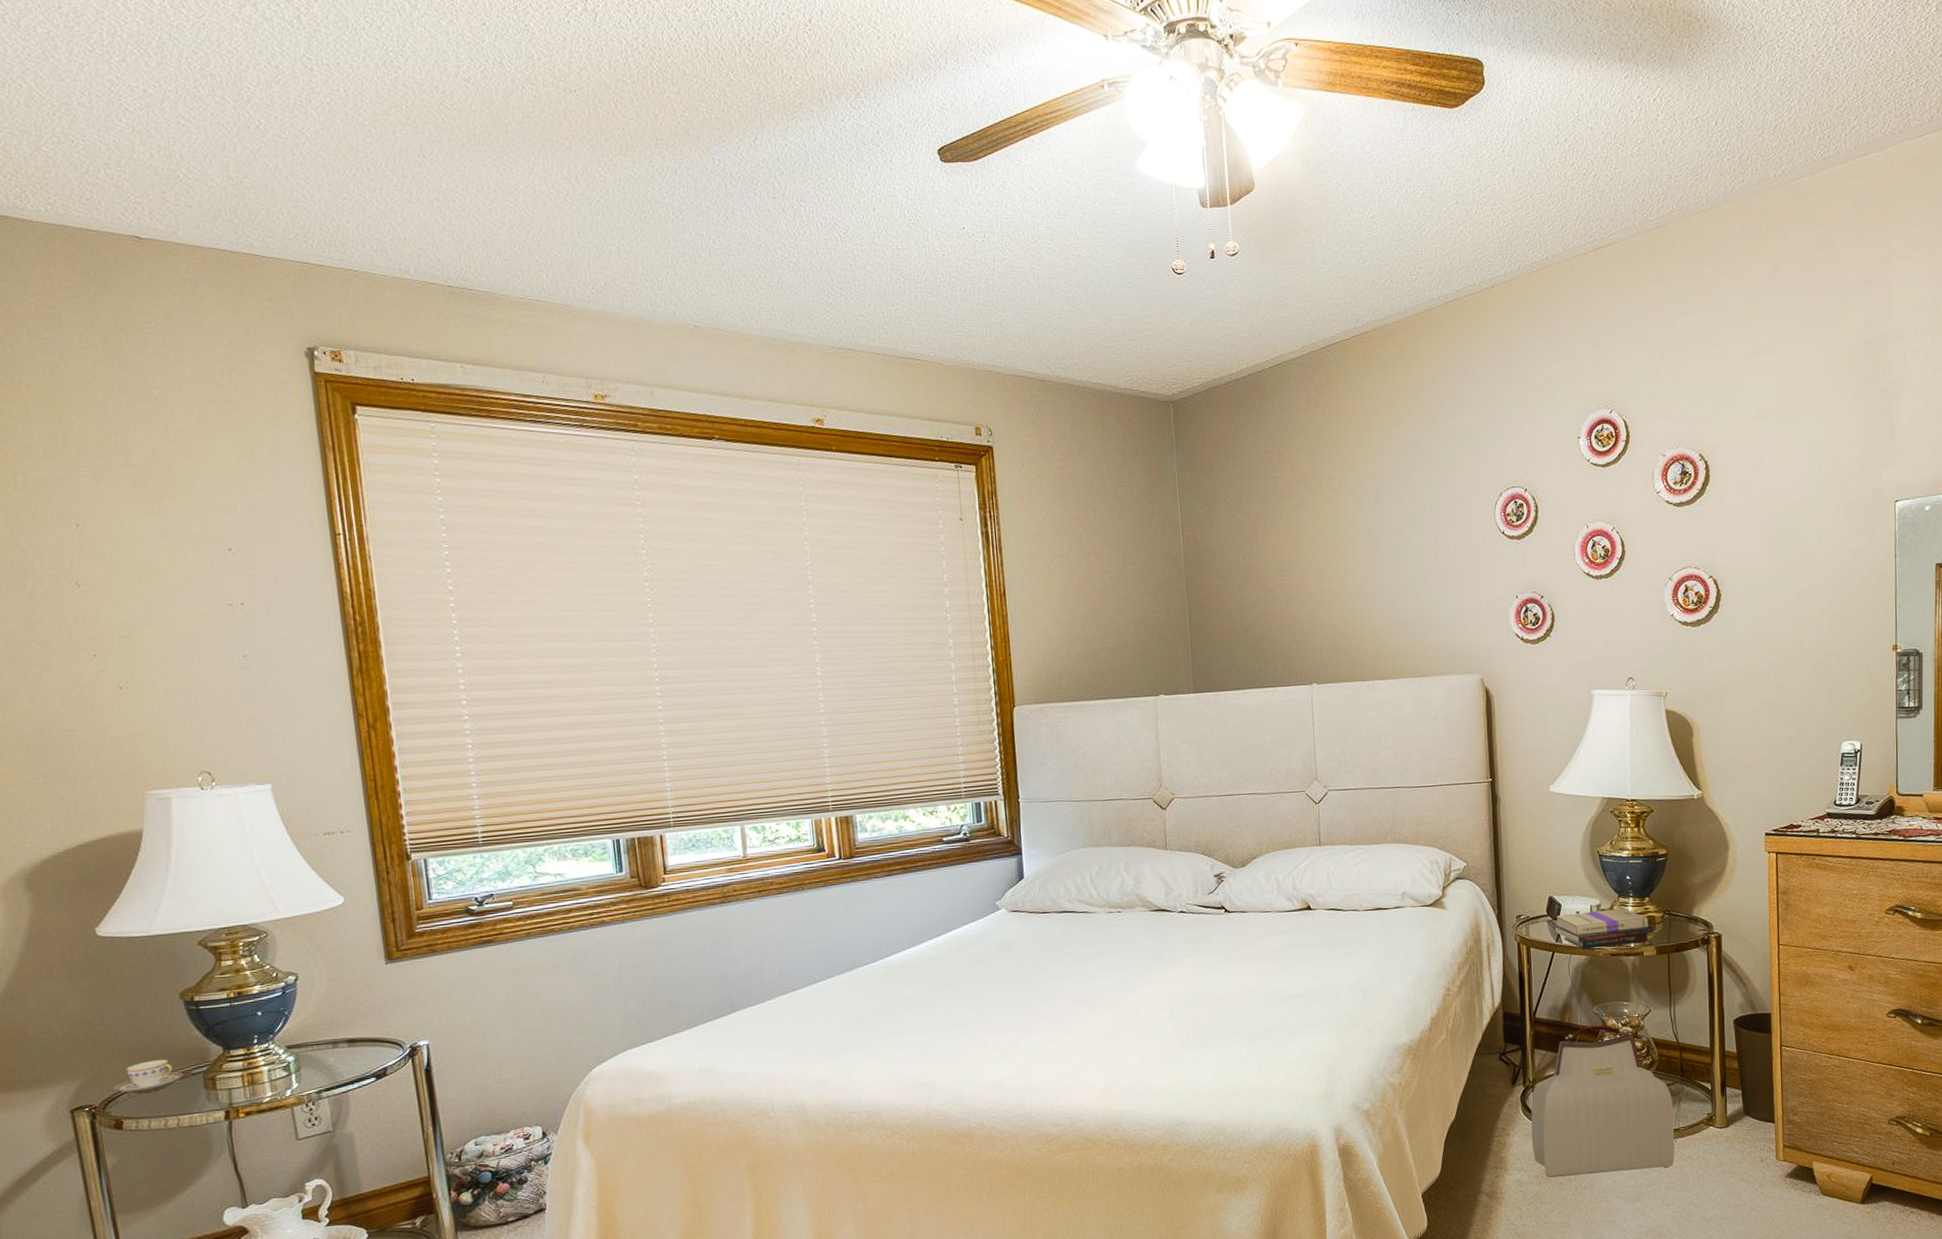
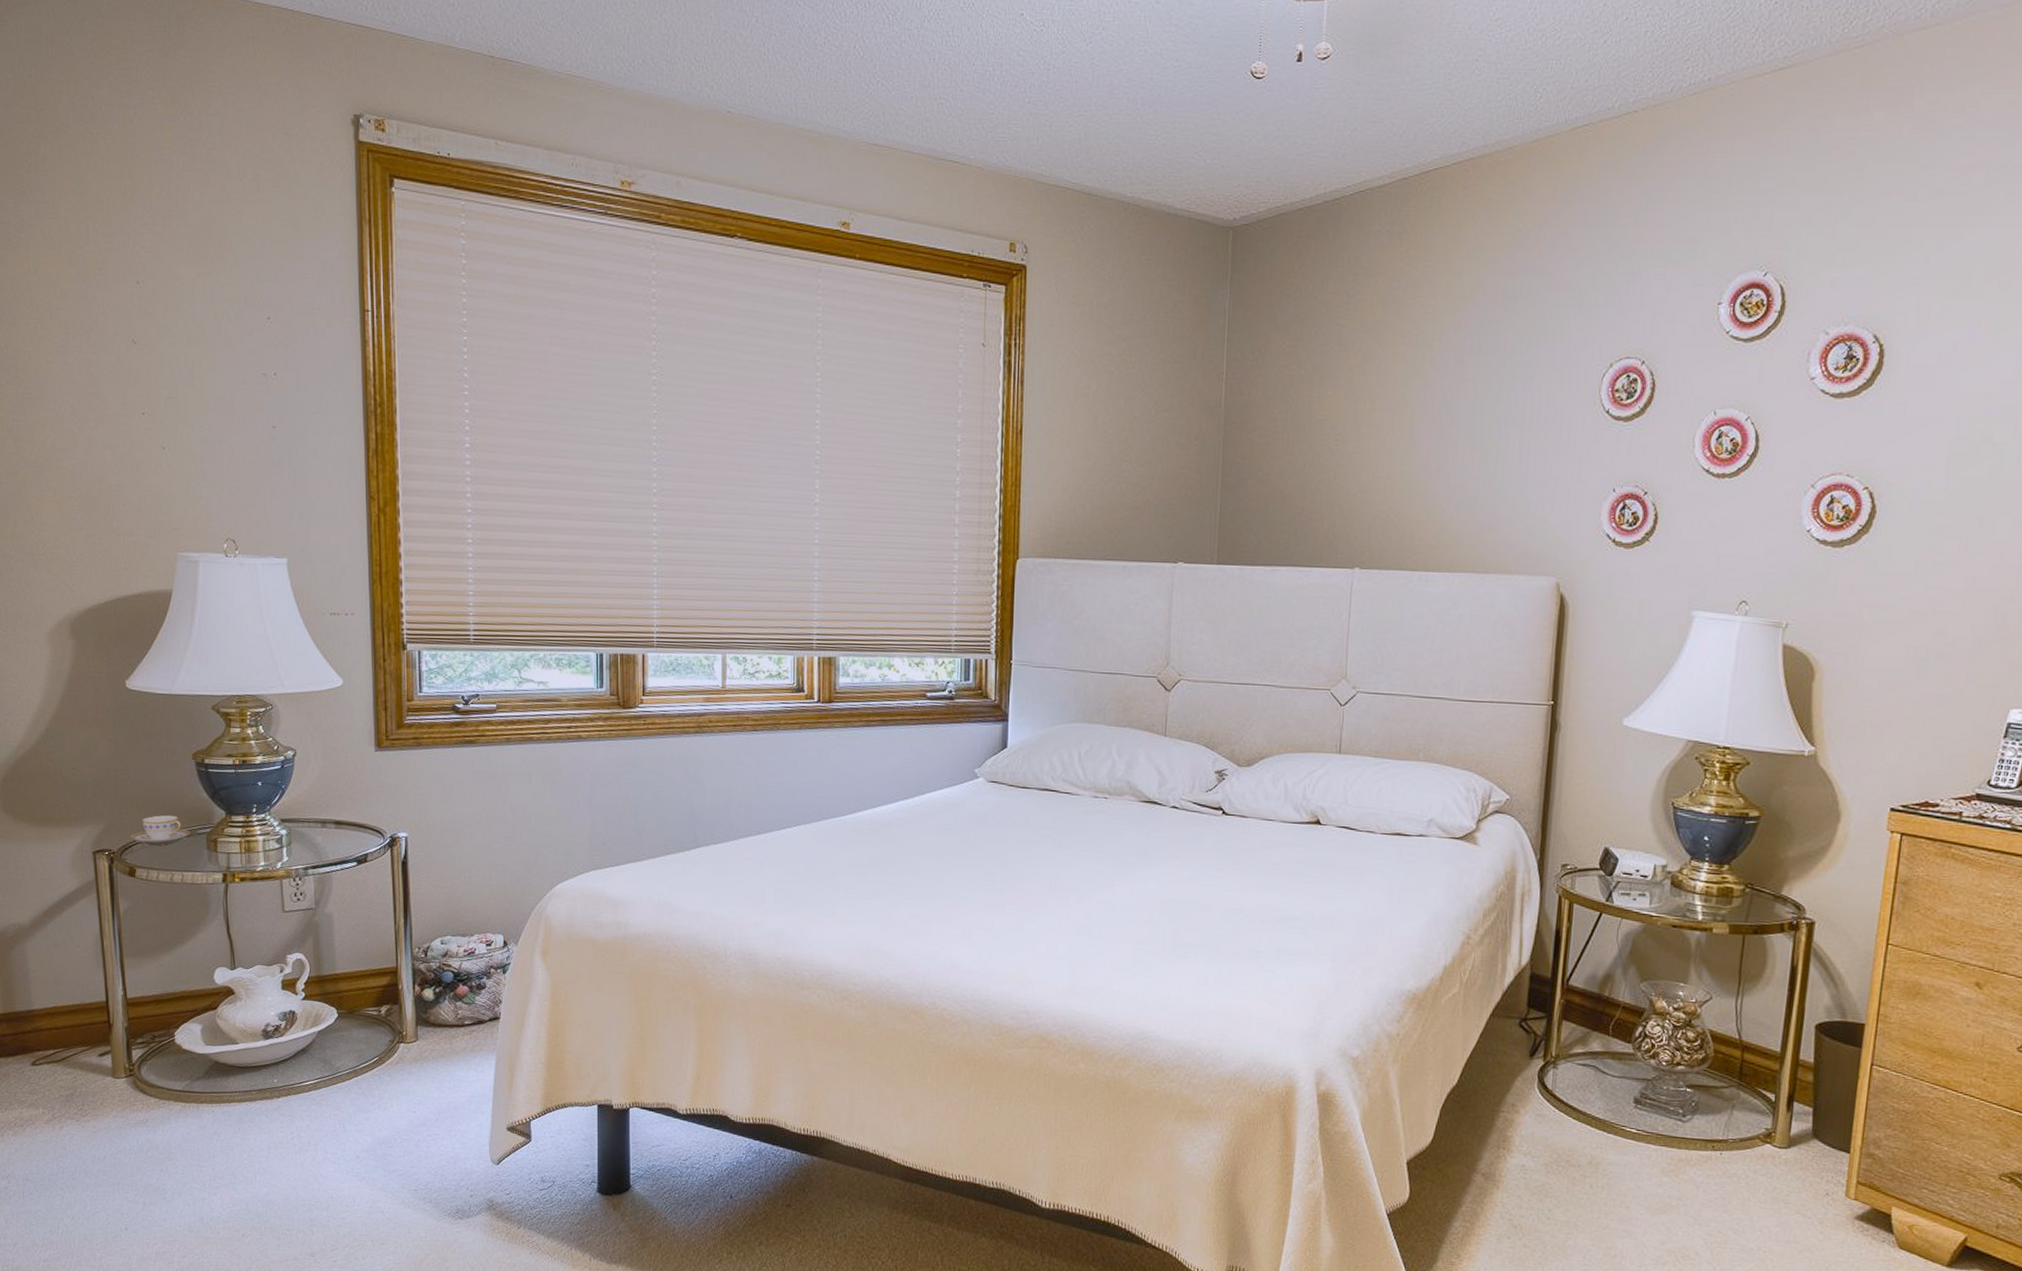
handbag: present [1531,1025,1675,1178] -> none [1544,1004,1724,1182]
books: present [1555,908,1654,949] -> none [1606,871,1730,917]

